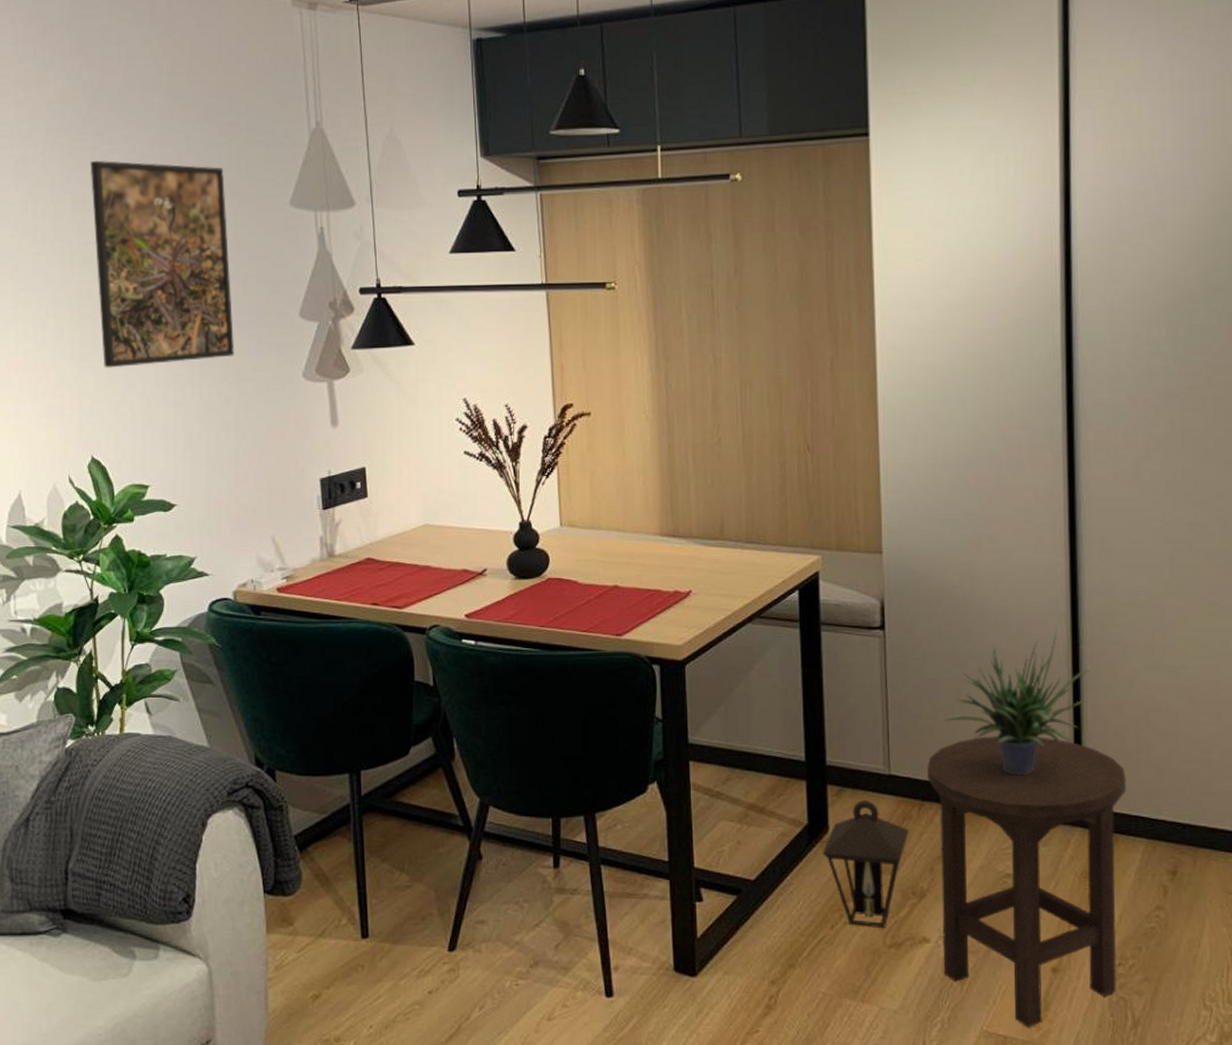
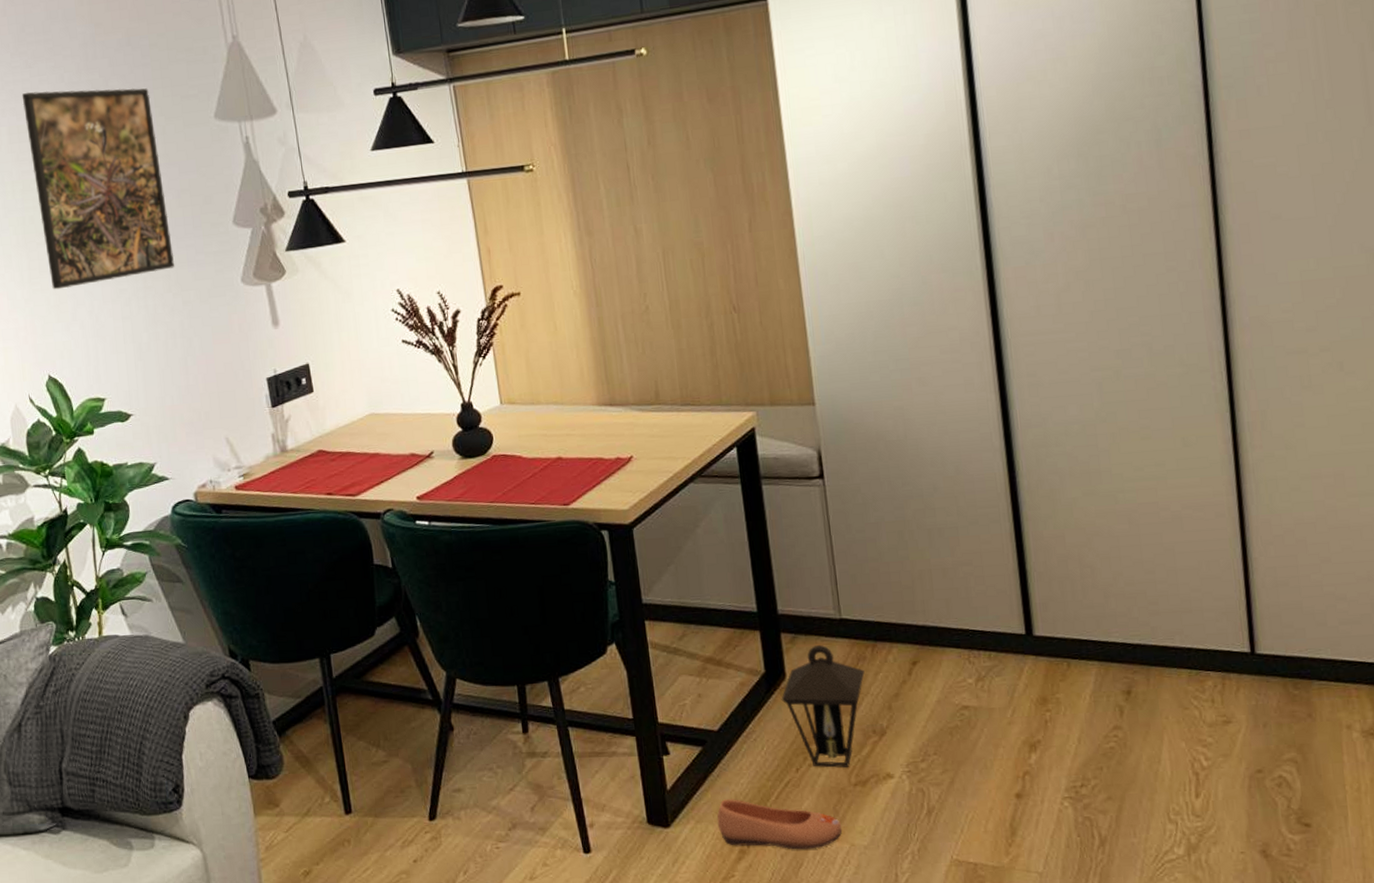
shoe: none [745,952,872,1010] -> present [717,799,842,850]
stool: present [927,735,1127,1028] -> none [877,570,1081,853]
potted plant: present [944,625,1091,776] -> none [889,460,1029,610]

